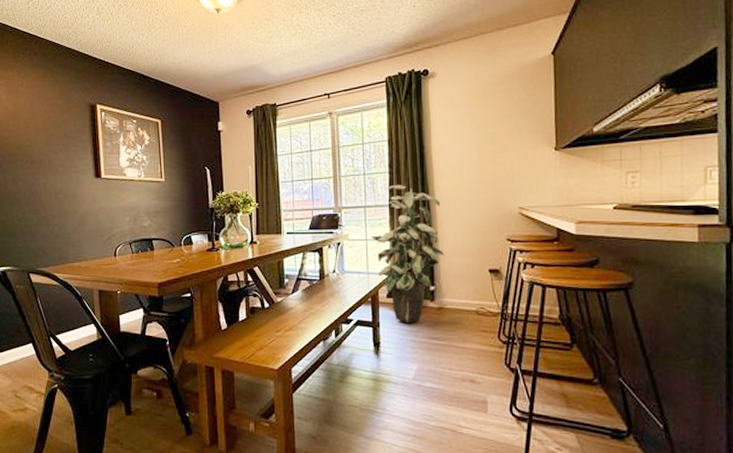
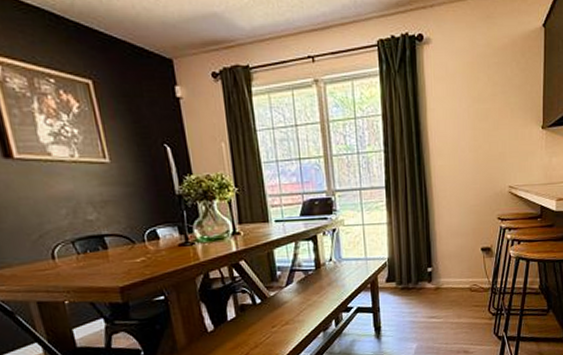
indoor plant: present [371,185,444,324] -> none [368,165,440,306]

